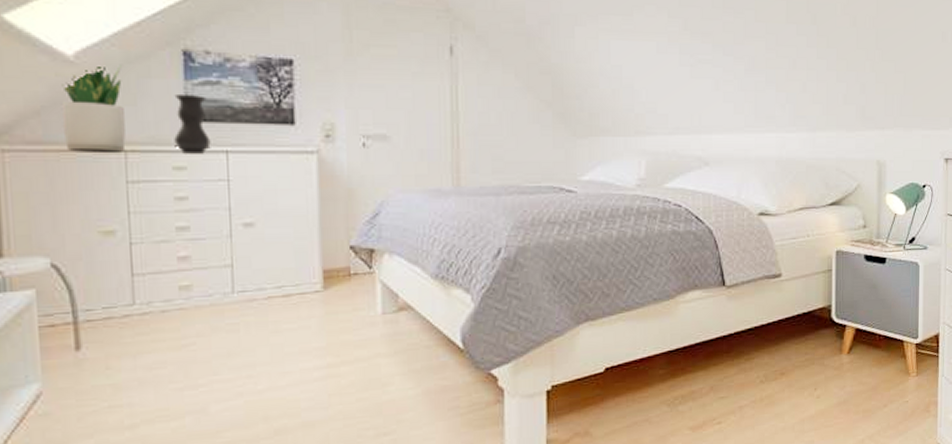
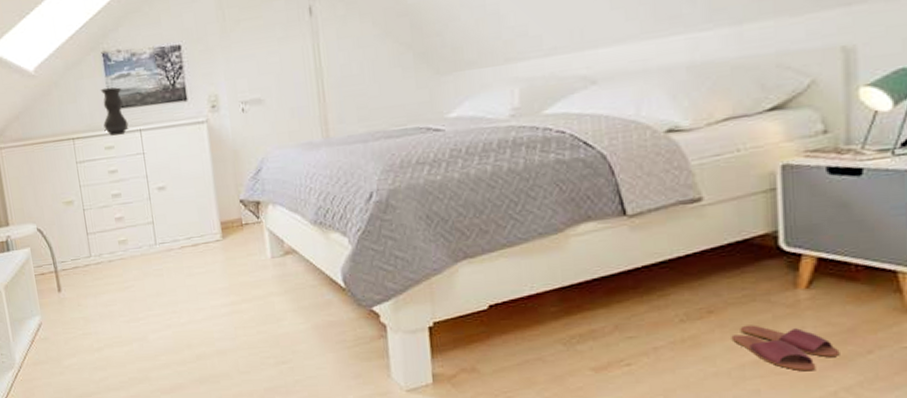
planter: present [61,66,126,154] -> none [29,73,73,144]
slippers: none [796,384,867,424] -> present [731,325,840,372]

